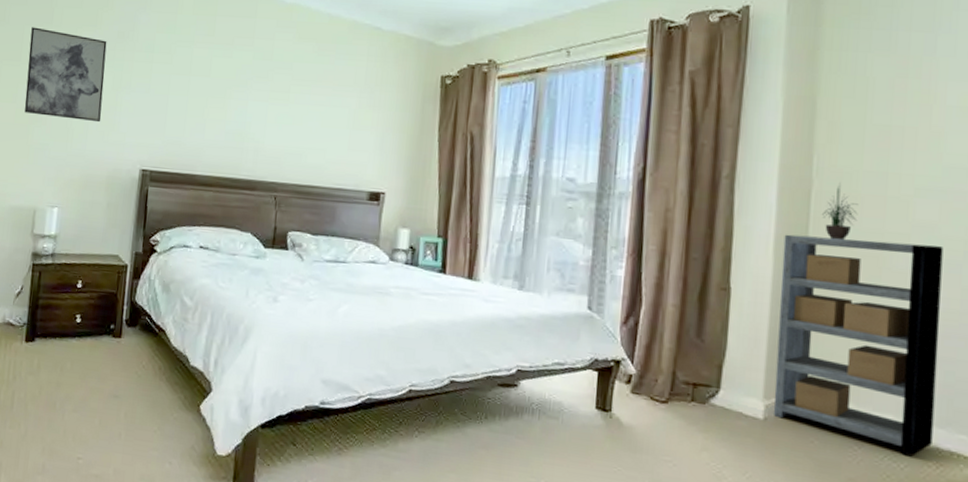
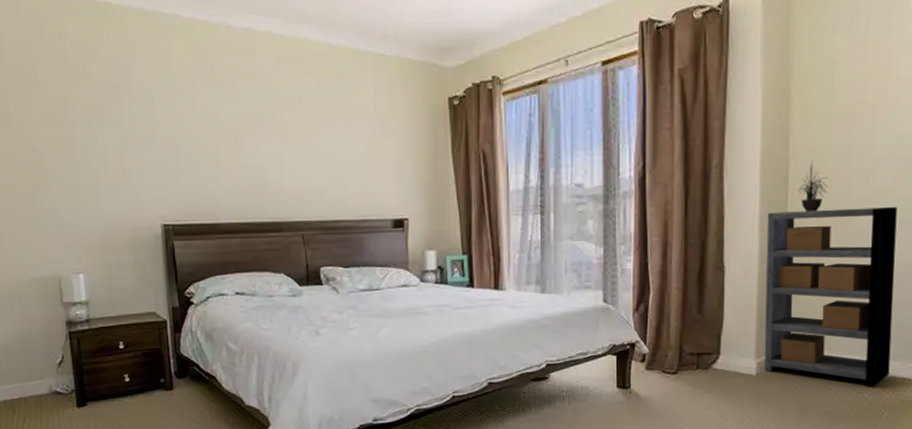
wall art: present [24,27,107,123] -> none [15,87,111,182]

